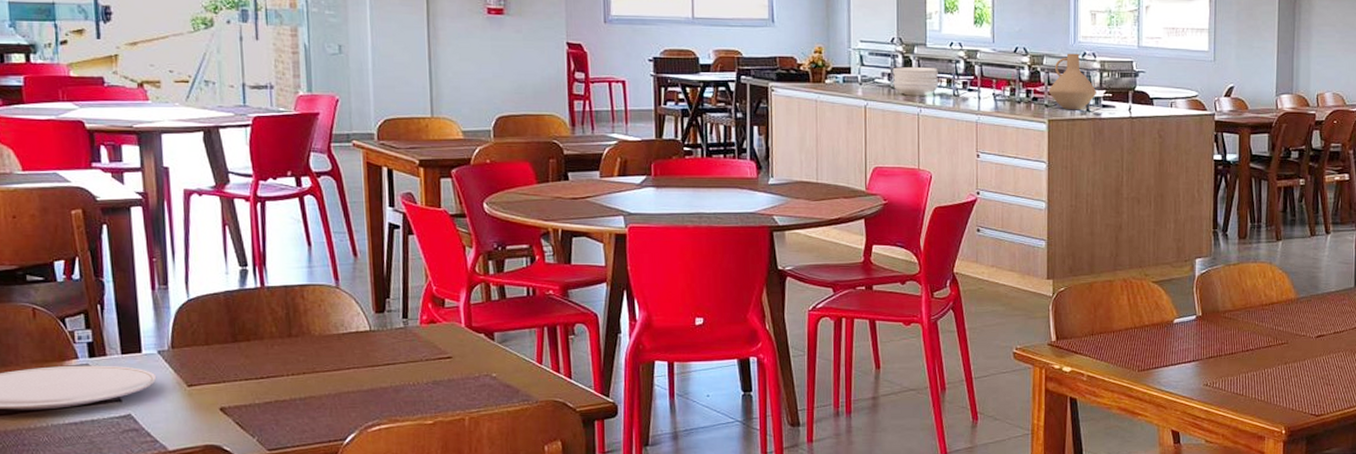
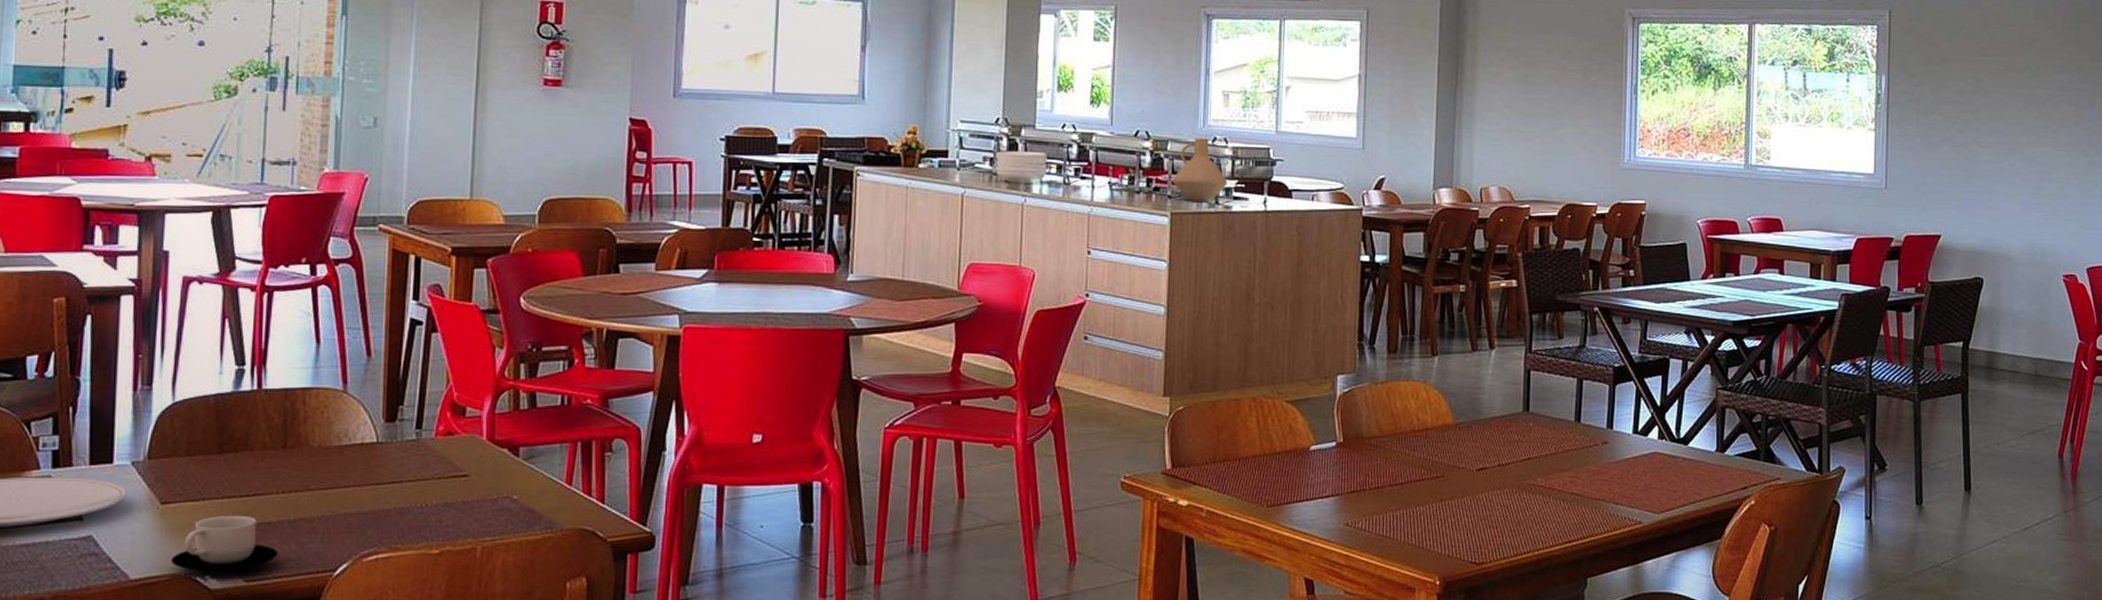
cup: none [201,394,294,443] -> present [170,515,278,572]

